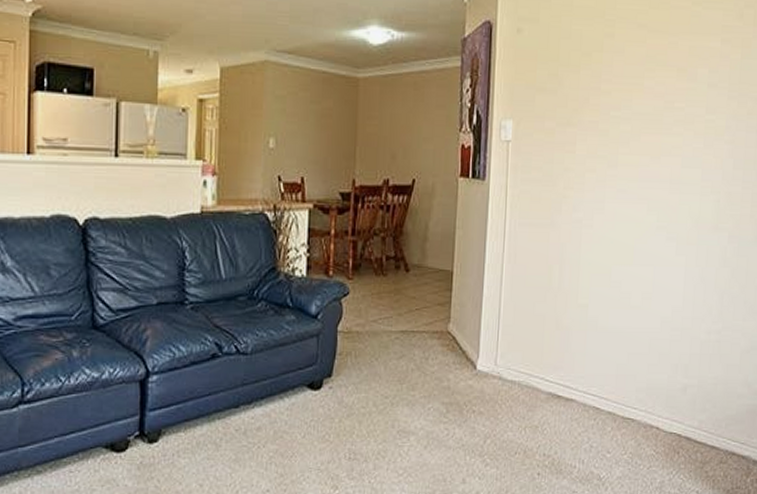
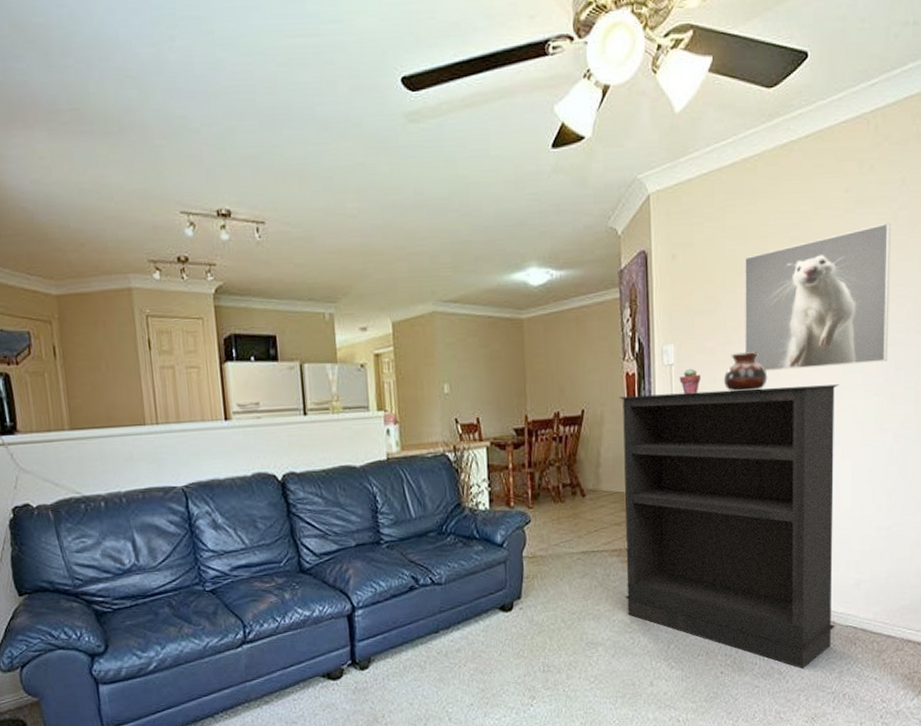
bookshelf: none [442,170,678,476] -> present [619,384,840,669]
potted succulent: none [516,146,538,174] -> present [679,368,701,394]
vase: none [560,135,606,175] -> present [723,351,768,391]
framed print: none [583,19,736,160] -> present [744,223,891,371]

